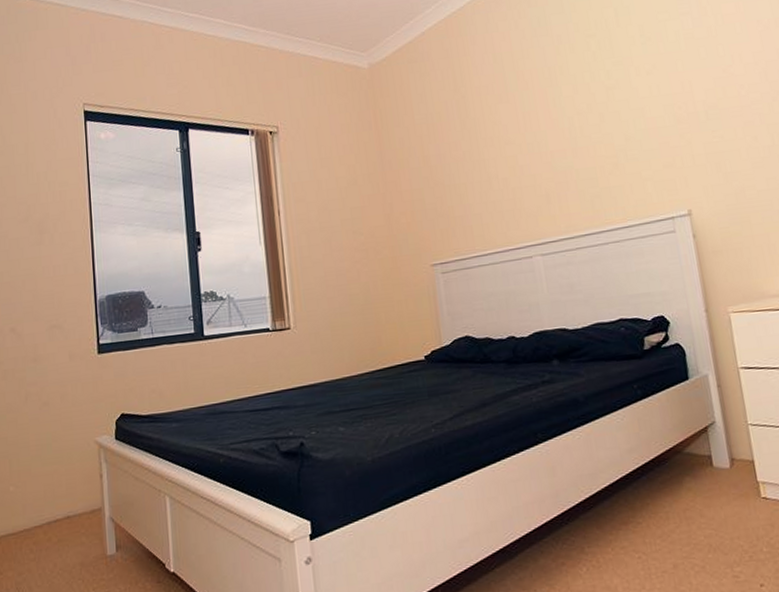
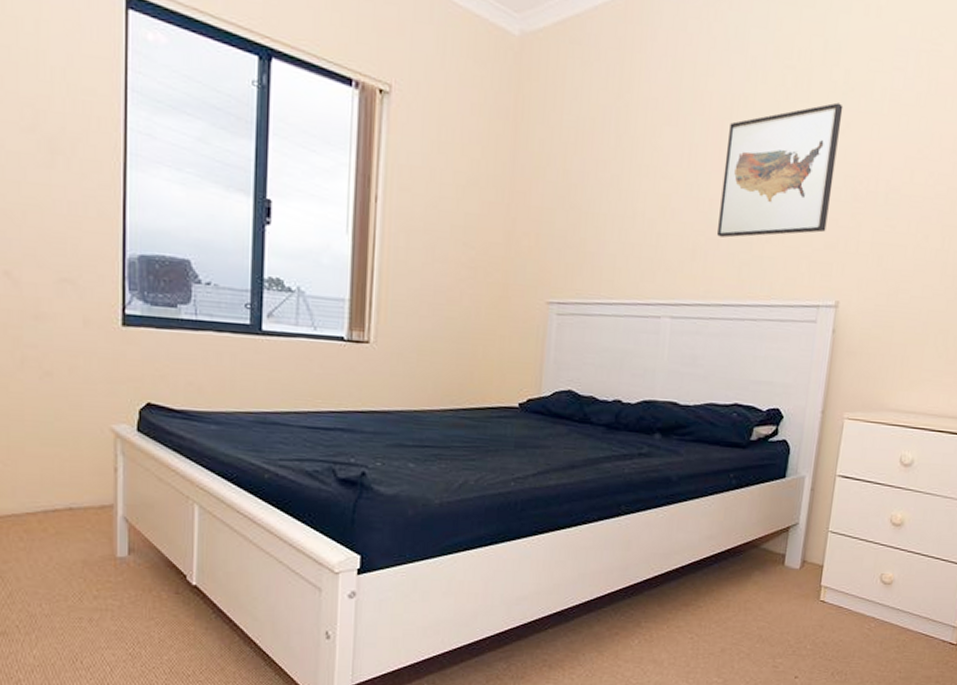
wall art: none [552,51,660,180] -> present [717,102,843,238]

